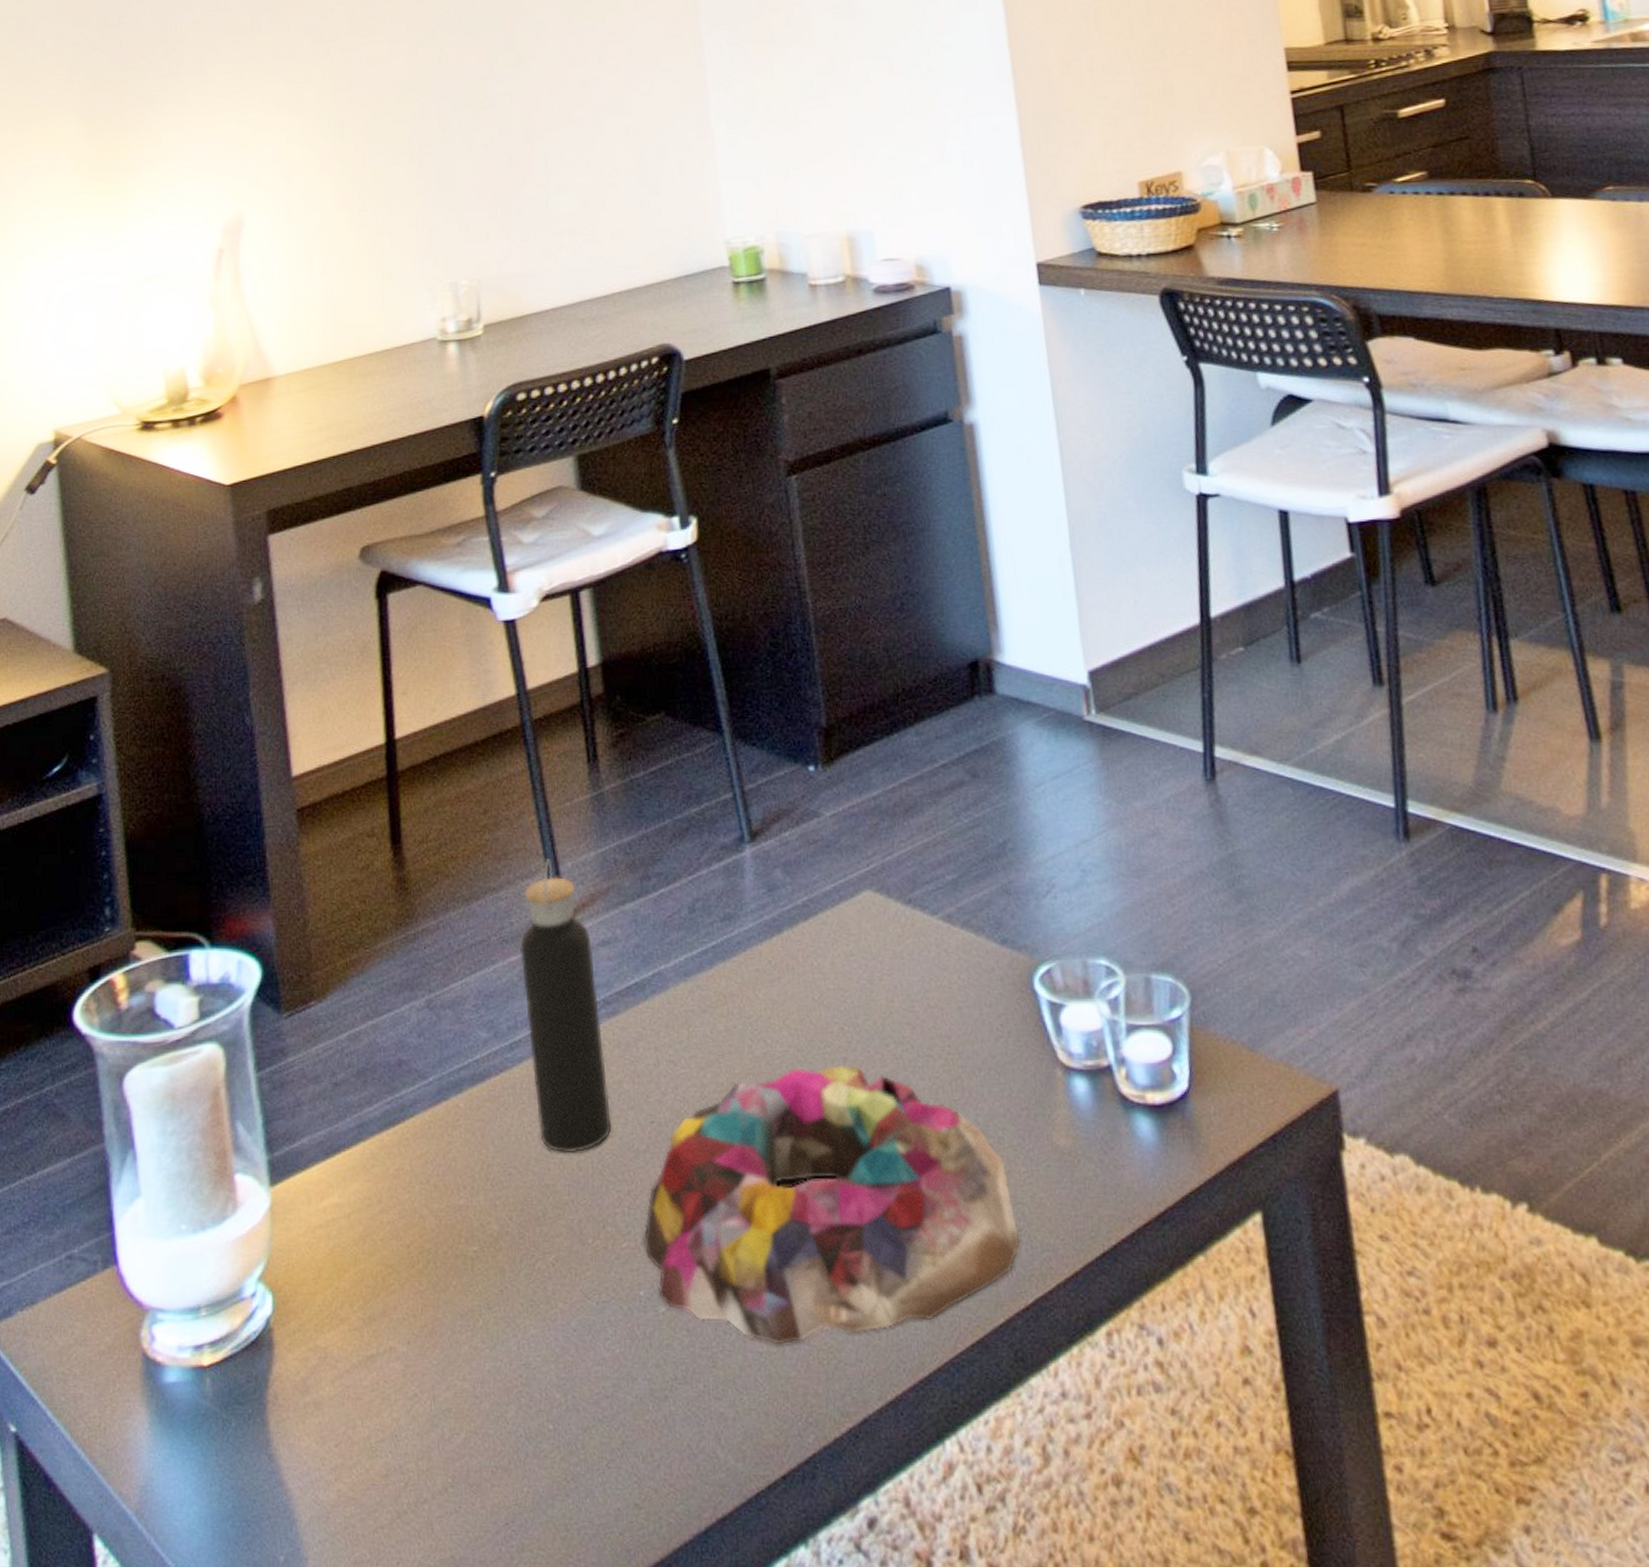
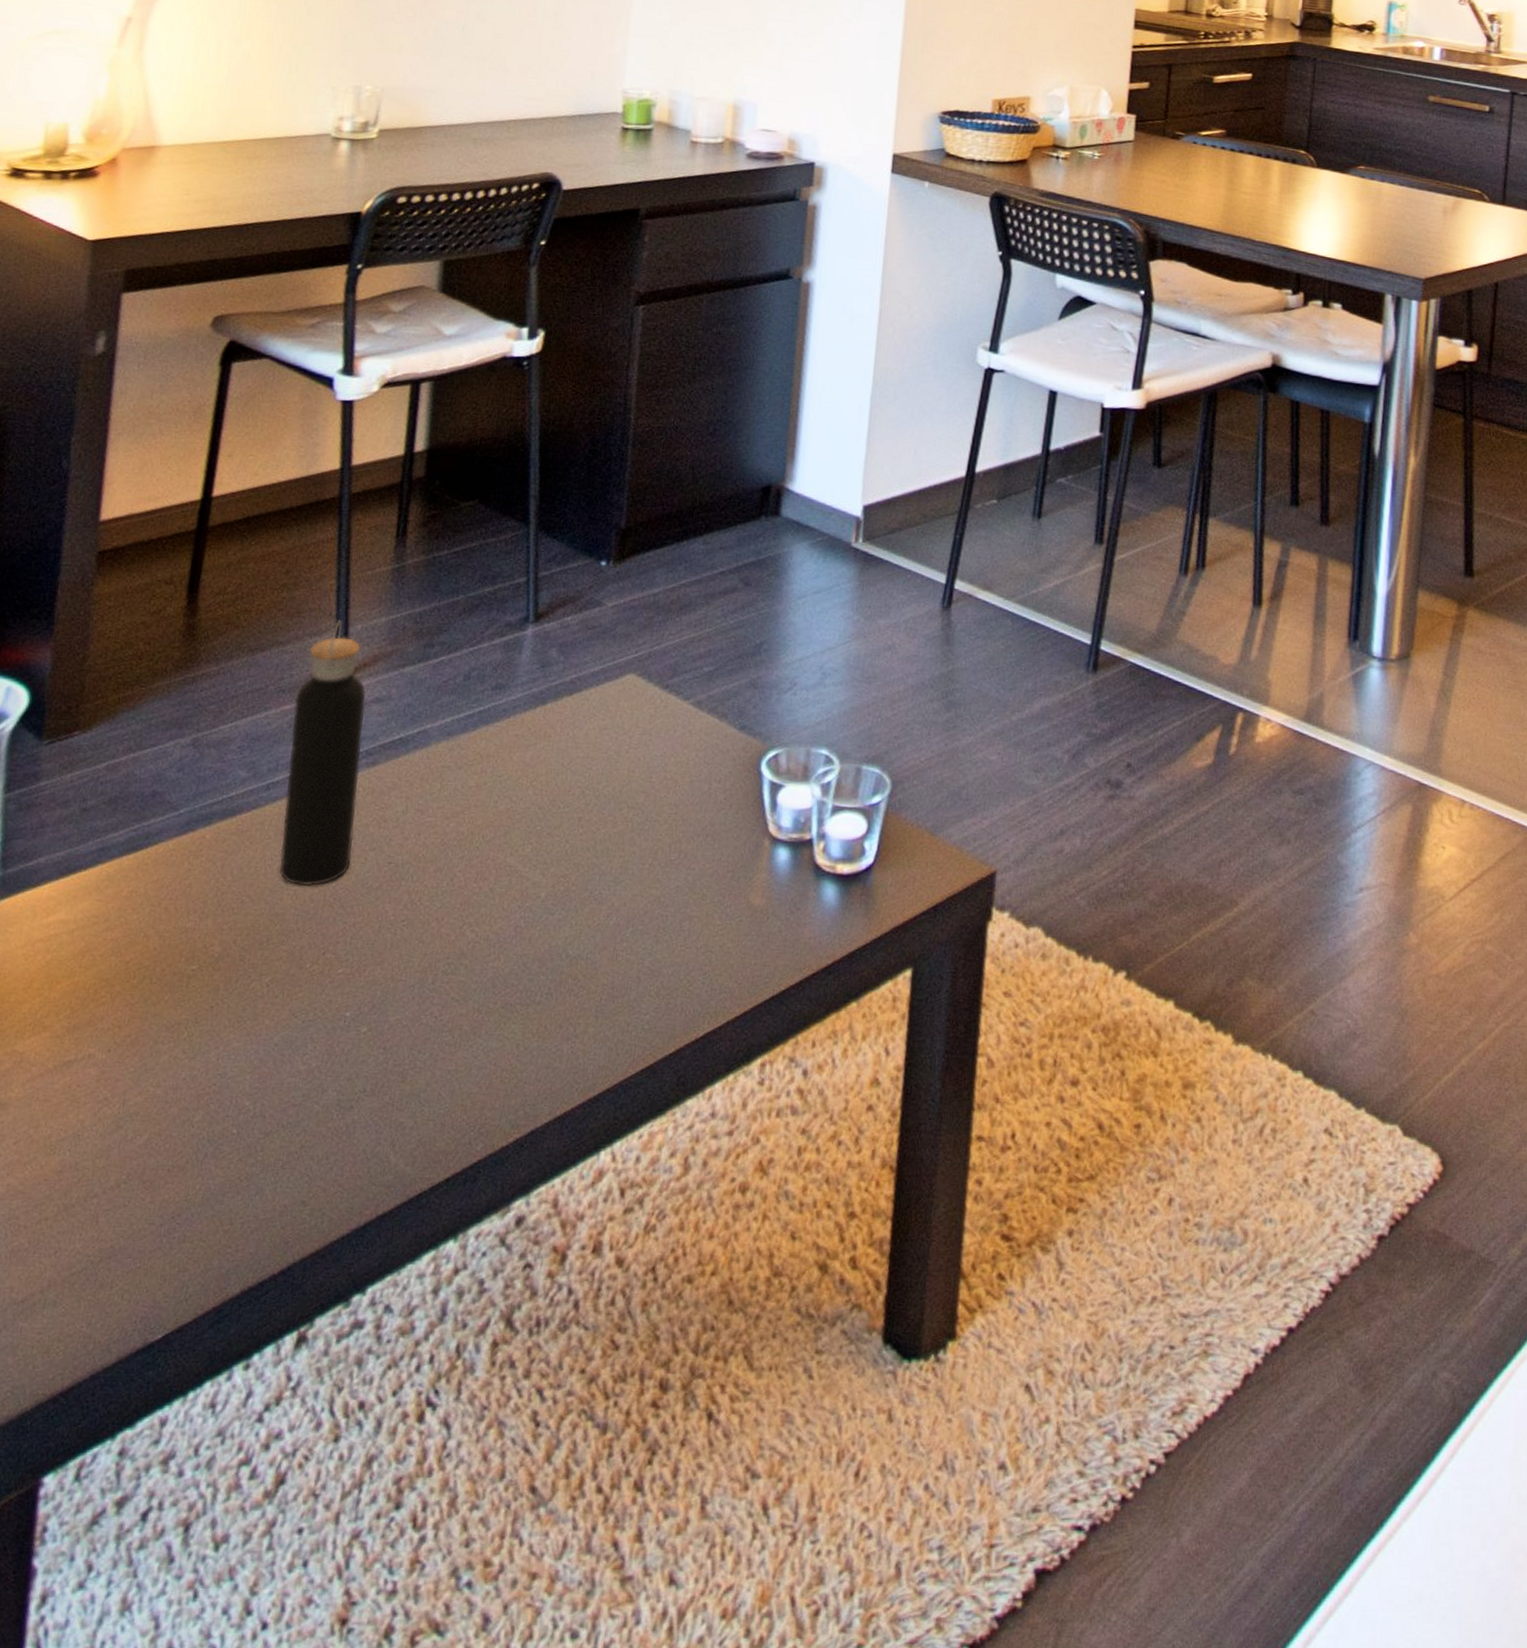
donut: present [643,1064,1020,1345] -> none [358,823,704,1065]

